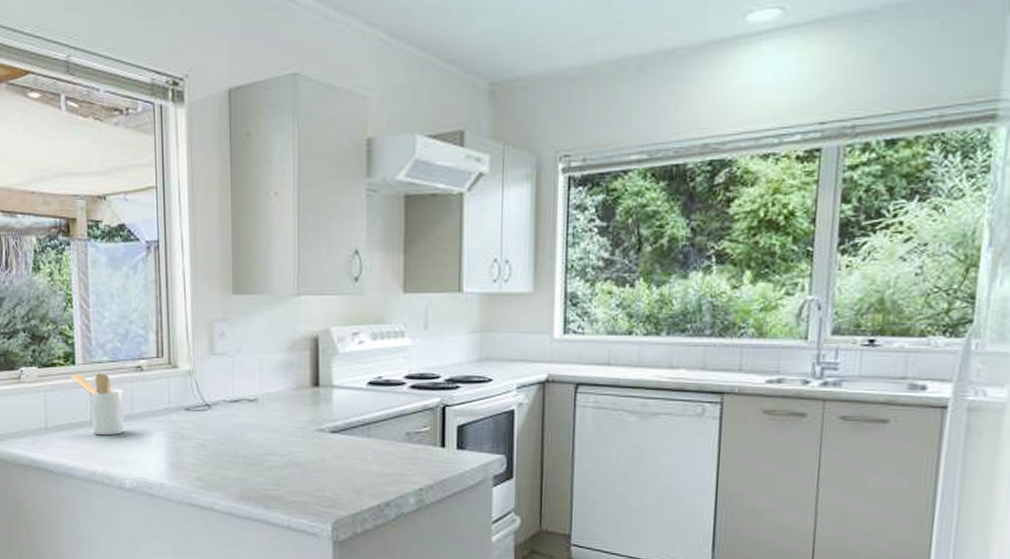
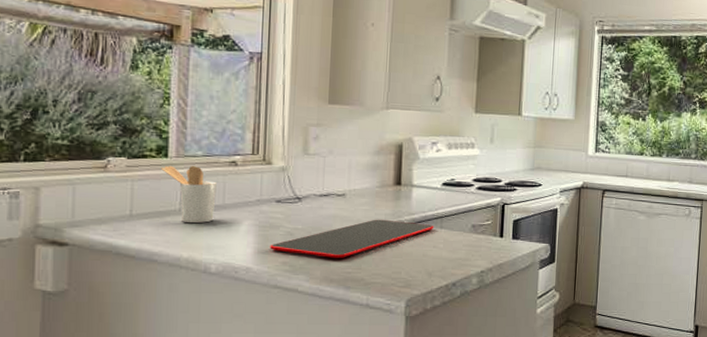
cutting board: none [182,427,360,473] -> present [270,219,434,258]

